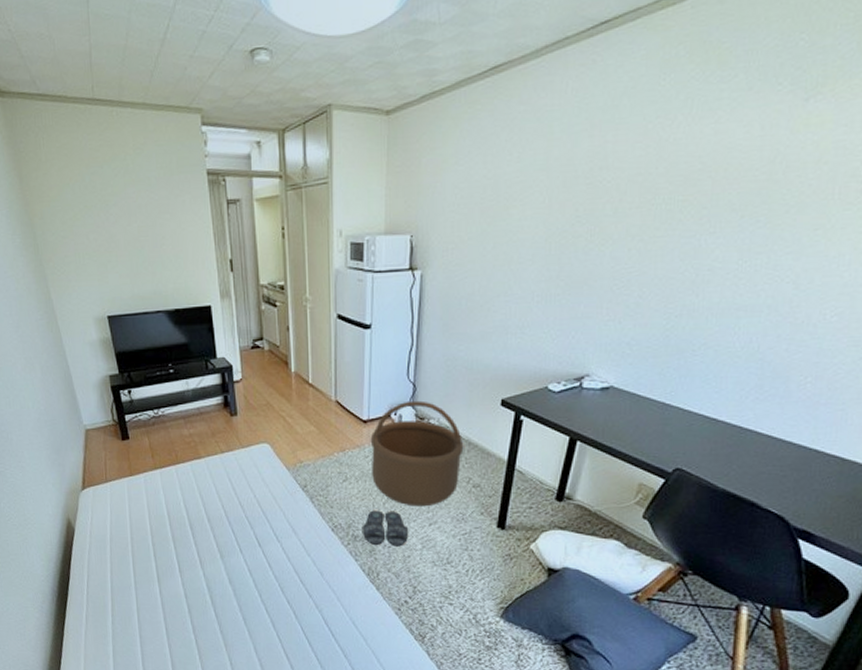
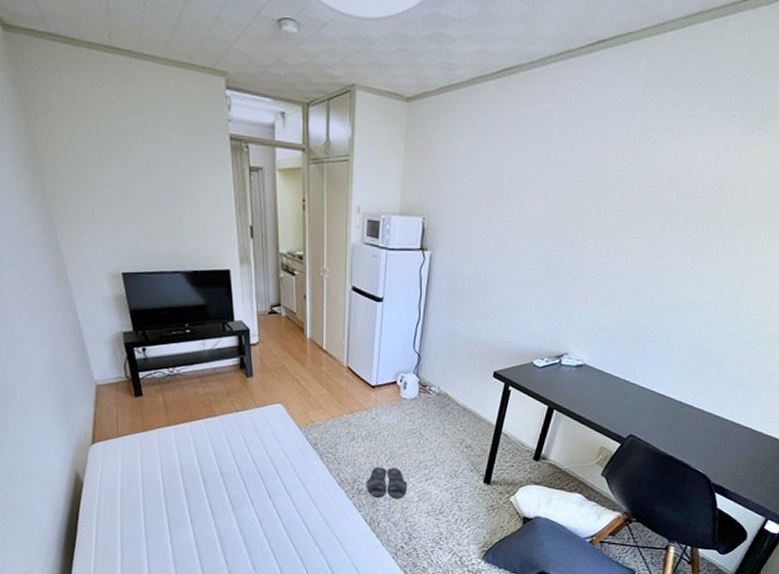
basket: present [370,400,464,507] -> none [377,369,460,464]

